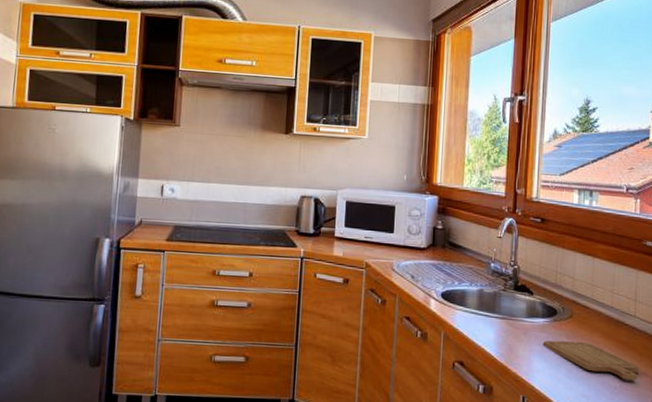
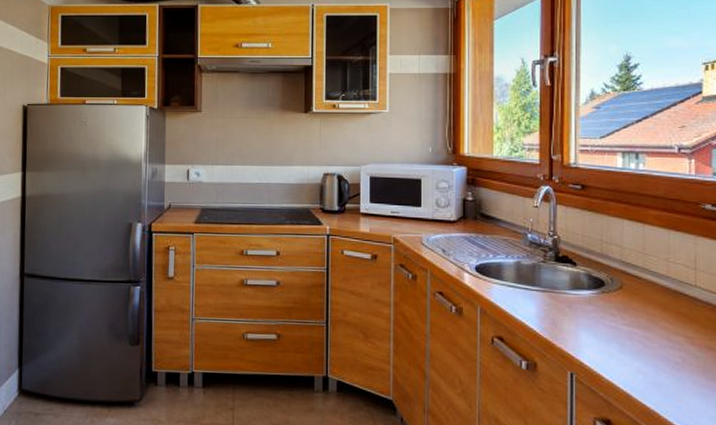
chopping board: present [543,340,640,381] -> none [590,313,705,356]

